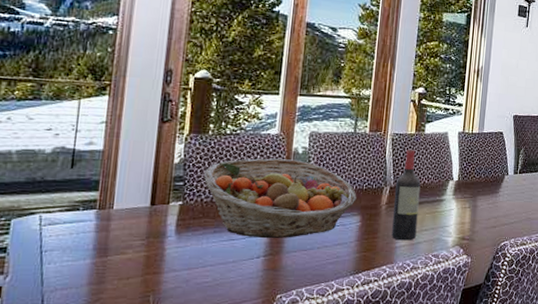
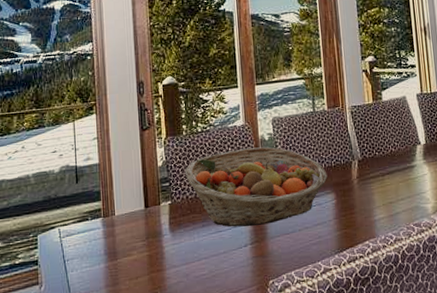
wine bottle: present [391,149,421,241] -> none [362,119,393,213]

